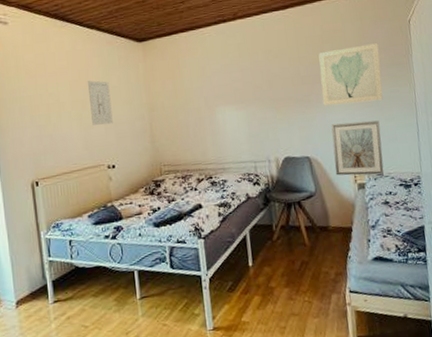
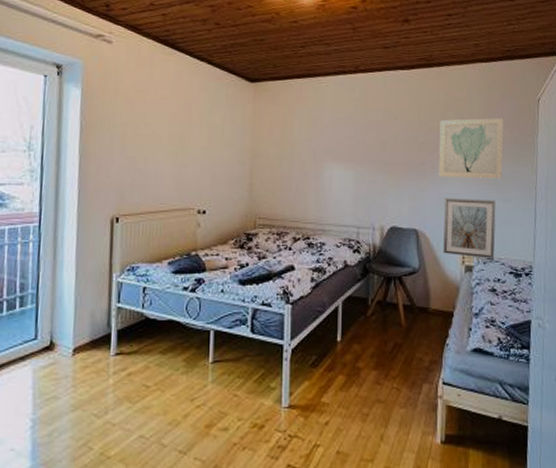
wall art: present [87,80,113,125] -> none [188,116,212,166]

